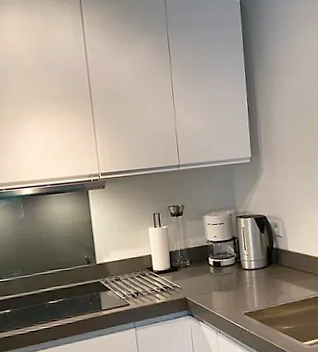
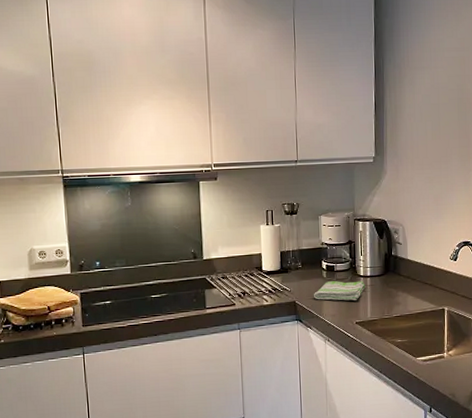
dish towel: none [202,274,251,295] -> present [313,281,365,301]

